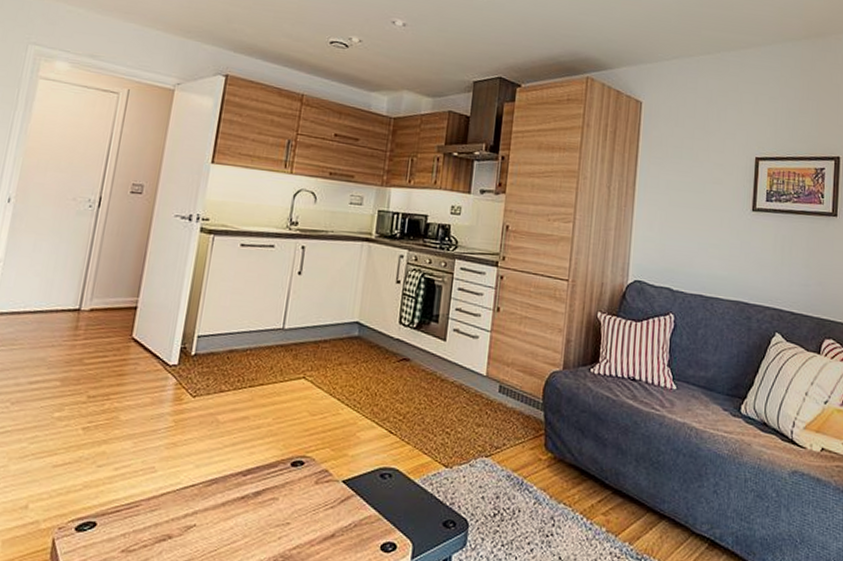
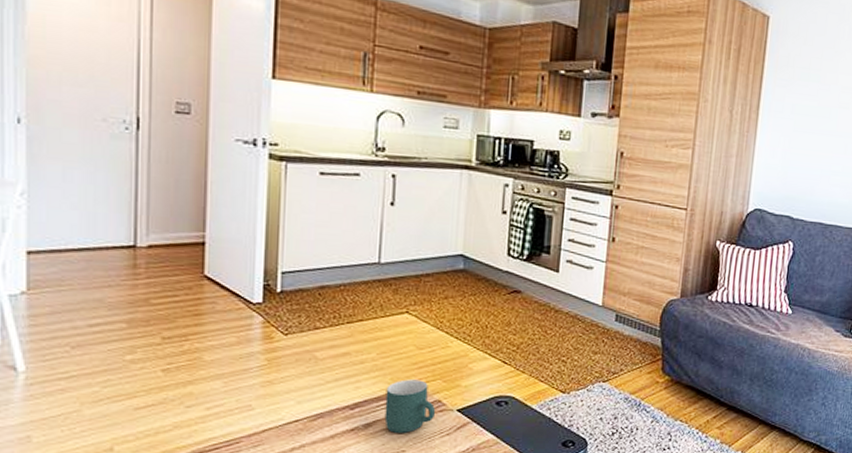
mug: none [273,446,322,504] -> present [384,379,436,433]

